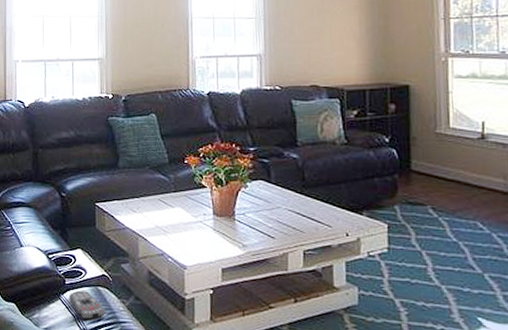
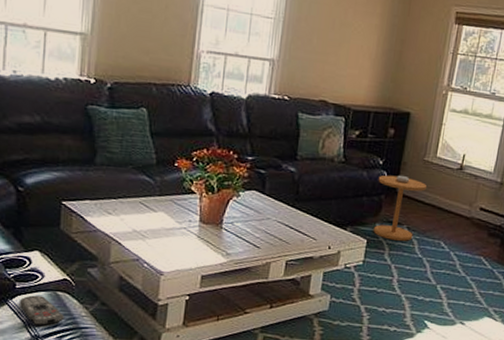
side table: none [387,151,445,223] -> present [373,175,426,241]

